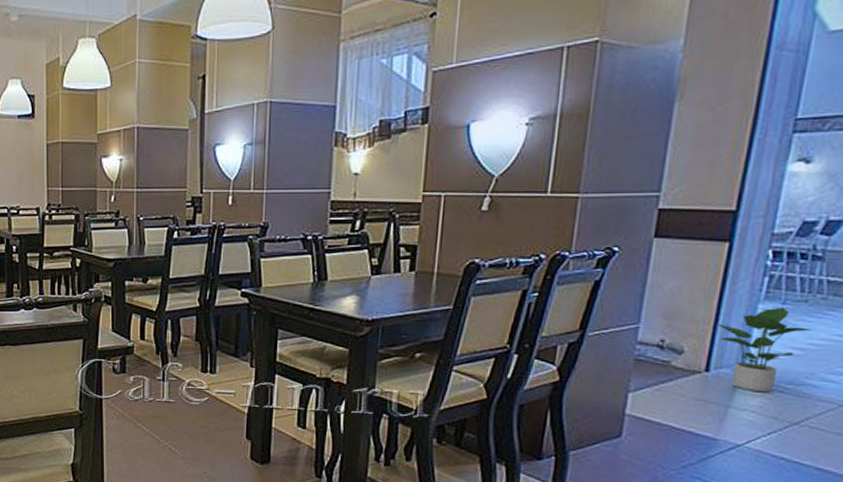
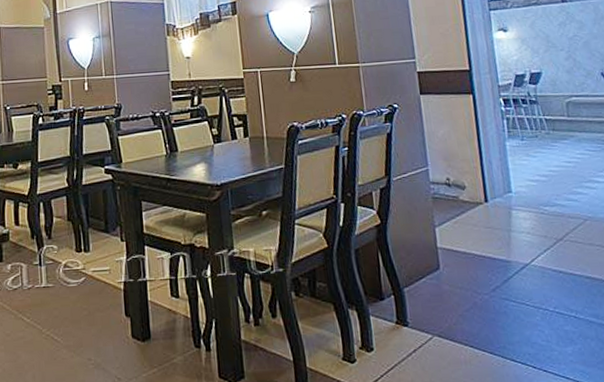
potted plant: present [715,307,813,393] -> none [481,143,547,216]

